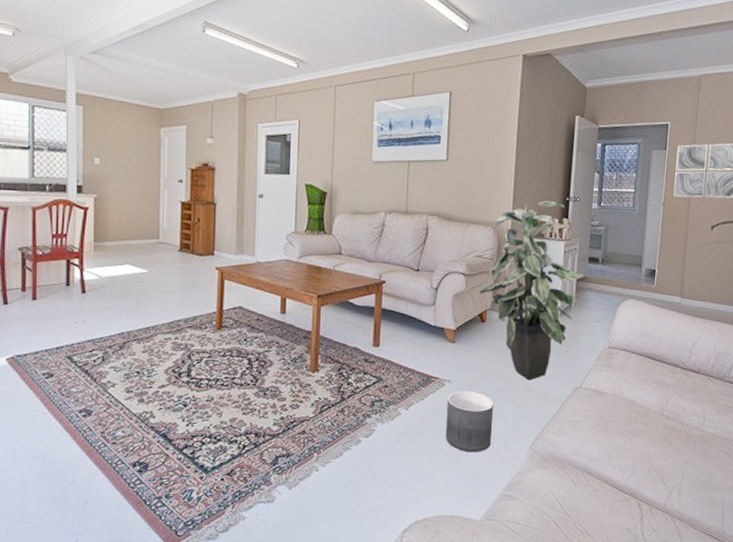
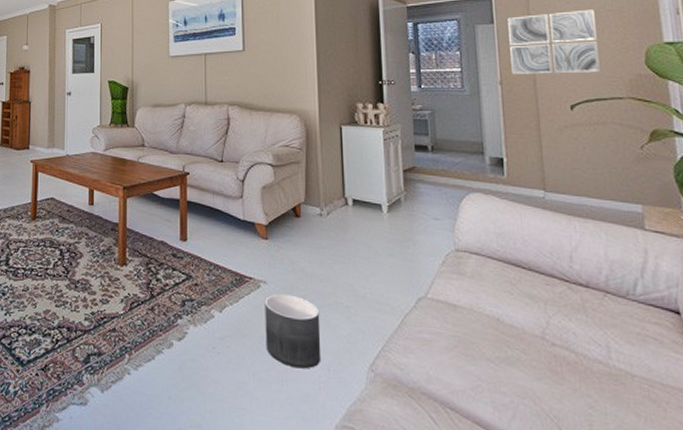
indoor plant: present [479,201,584,381] -> none [290,86,411,286]

